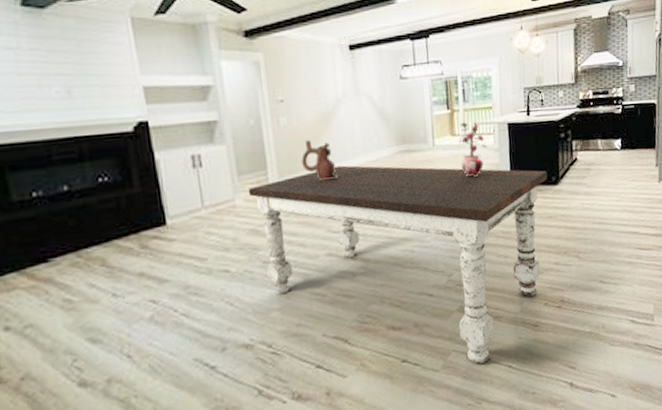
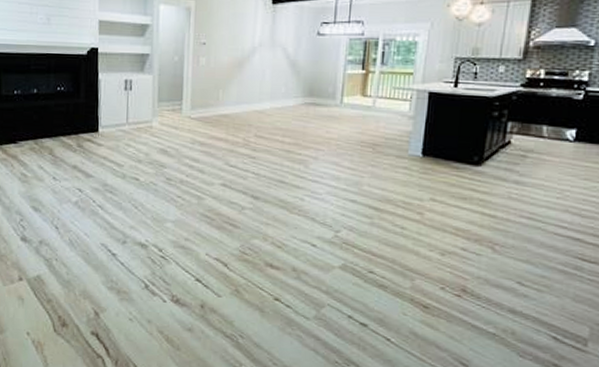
dining table: present [248,165,548,364] -> none [164,107,469,327]
ceramic vessel: present [301,139,338,181] -> none [212,80,242,119]
potted plant: present [457,121,487,177] -> none [367,84,400,140]

